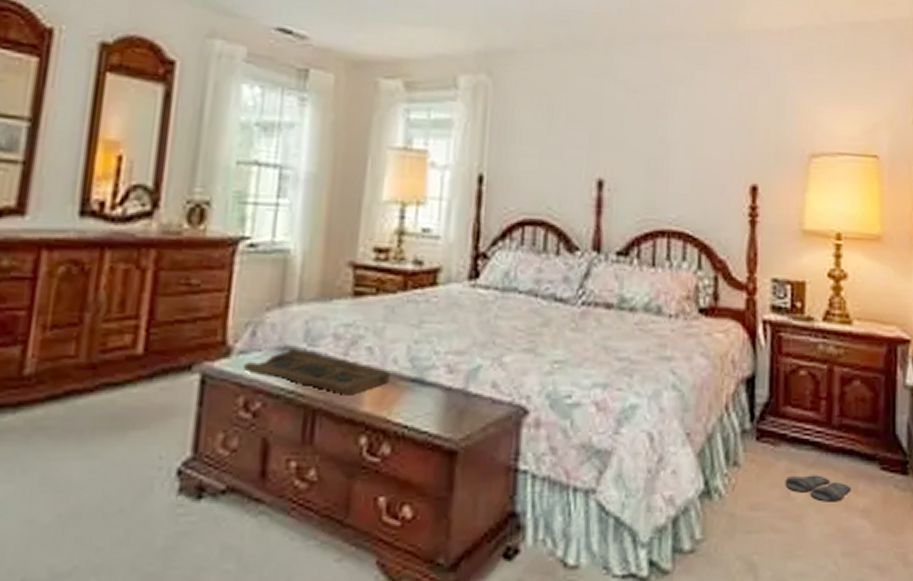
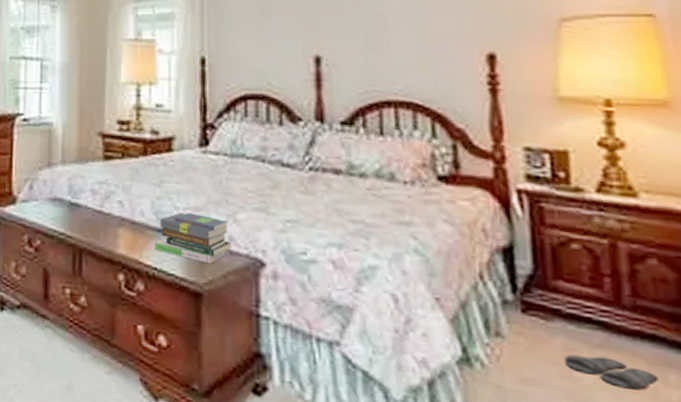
decorative tray: present [243,349,390,396] -> none [25,200,138,240]
books: none [406,358,494,416] -> present [154,212,231,264]

